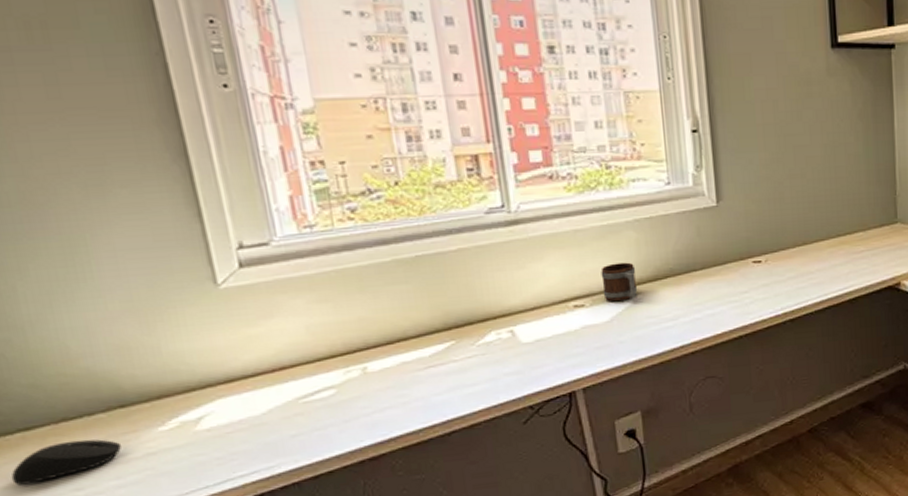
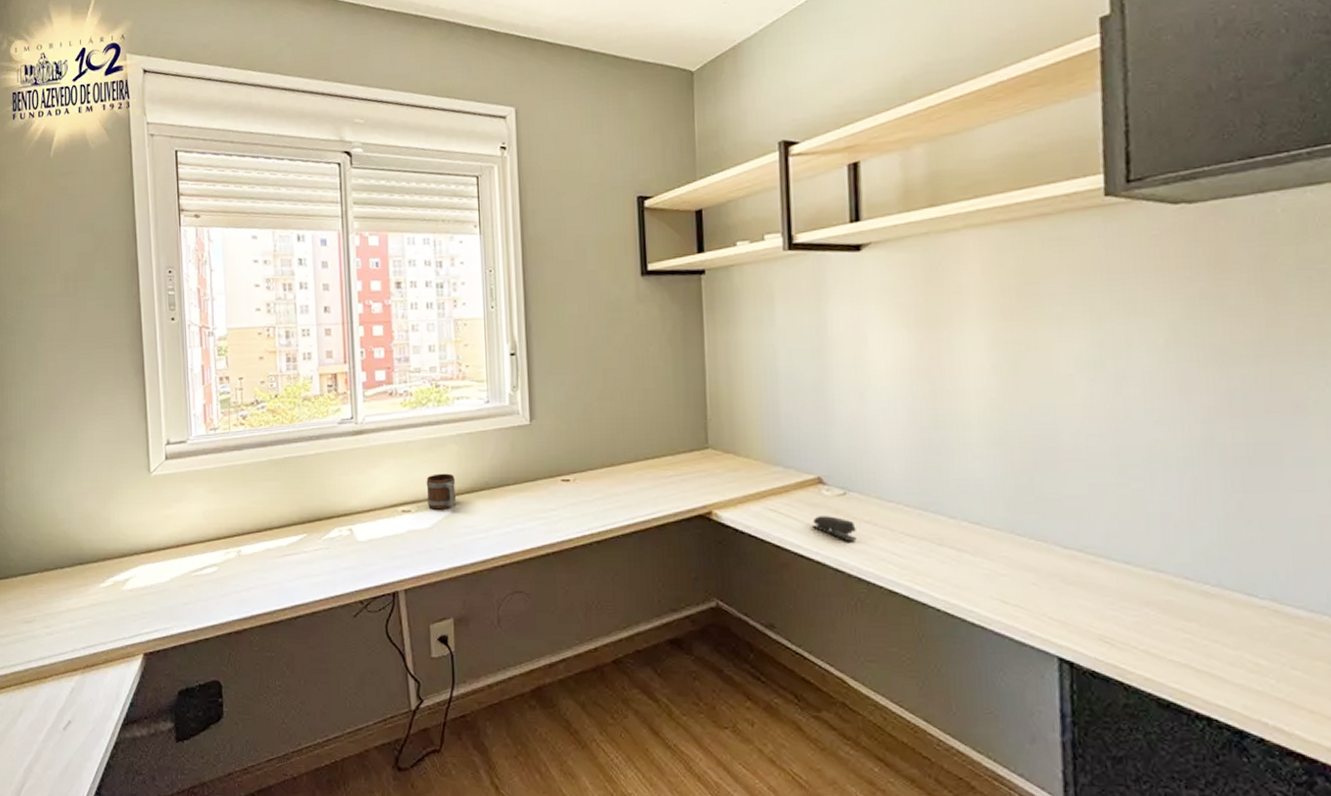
computer mouse: present [10,439,122,486] -> none [11,587,77,618]

